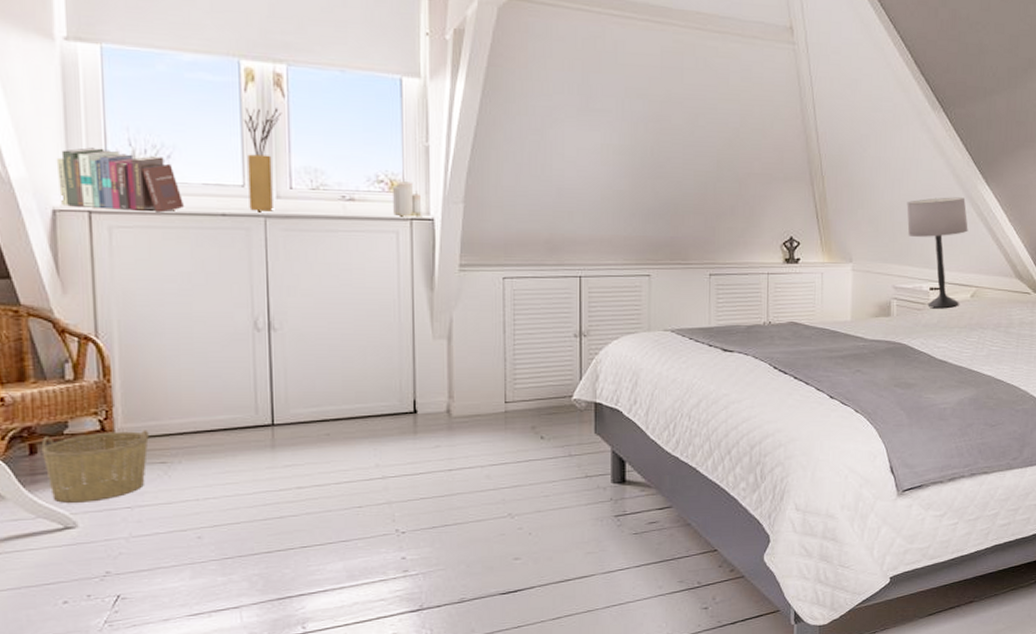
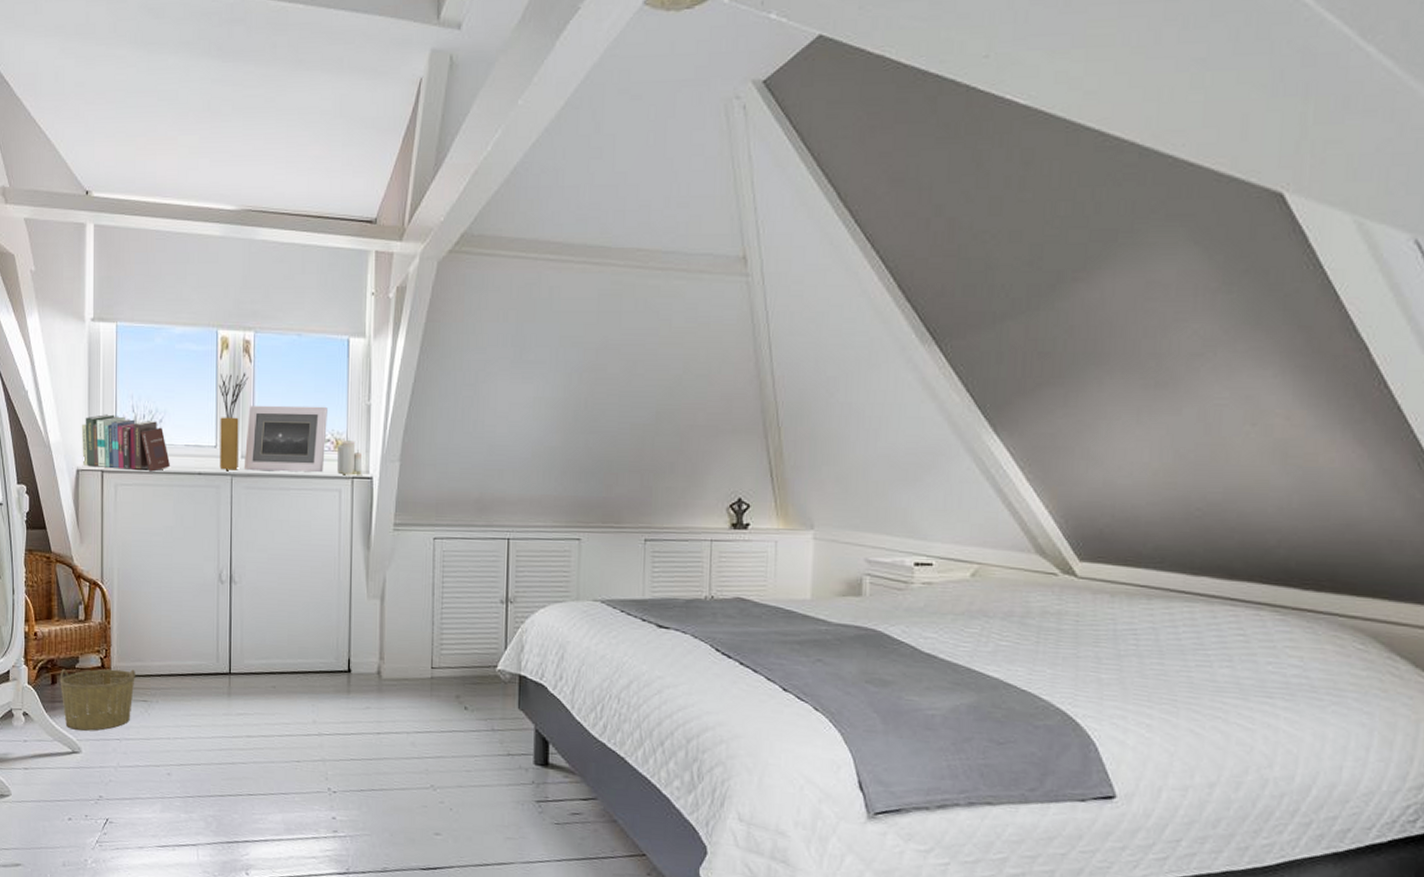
picture frame: none [280,142,380,214] -> present [243,405,328,473]
table lamp: present [906,197,968,309] -> none [885,450,969,590]

